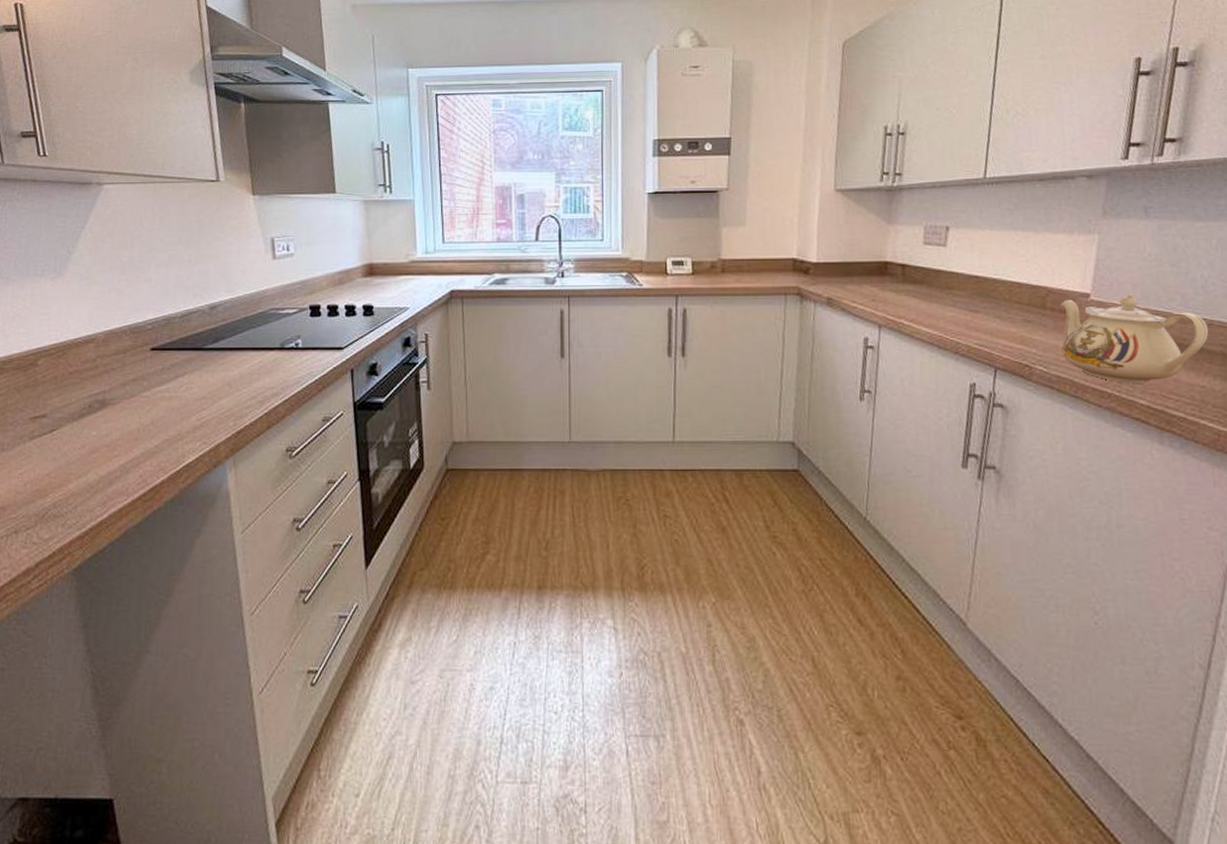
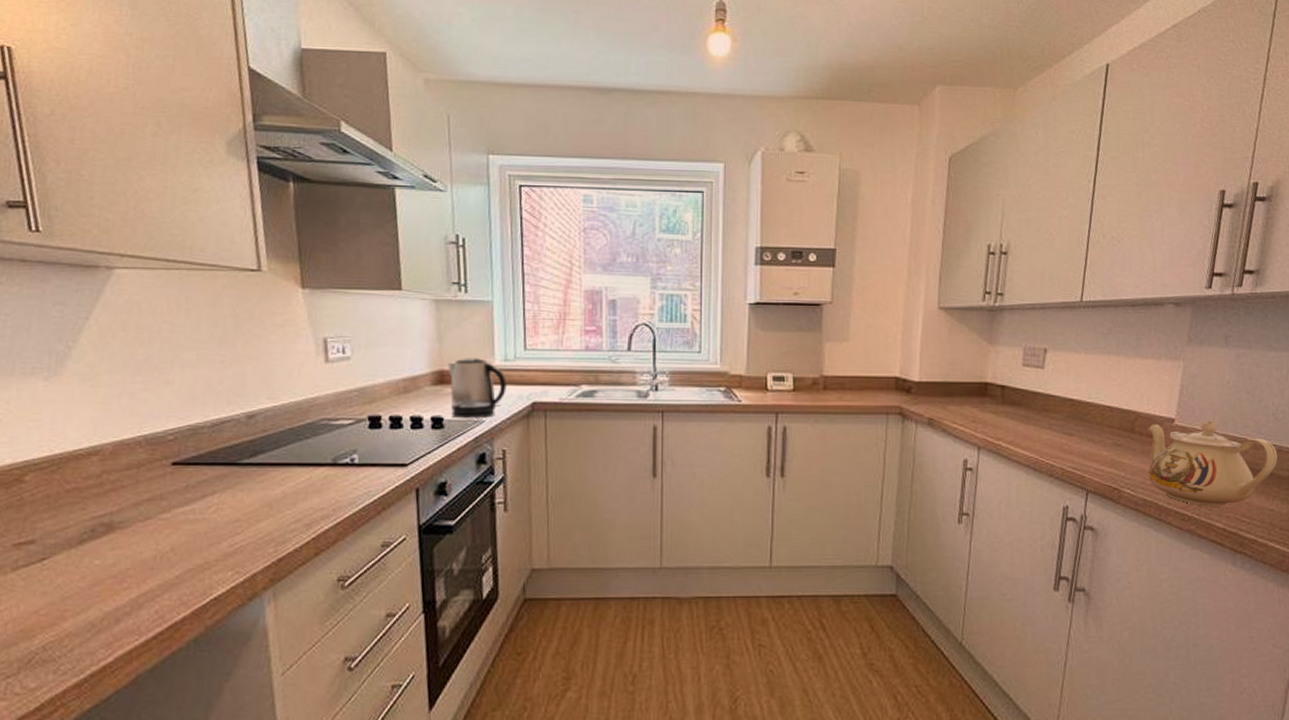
kettle: none [376,251,428,307] -> present [447,358,507,419]

